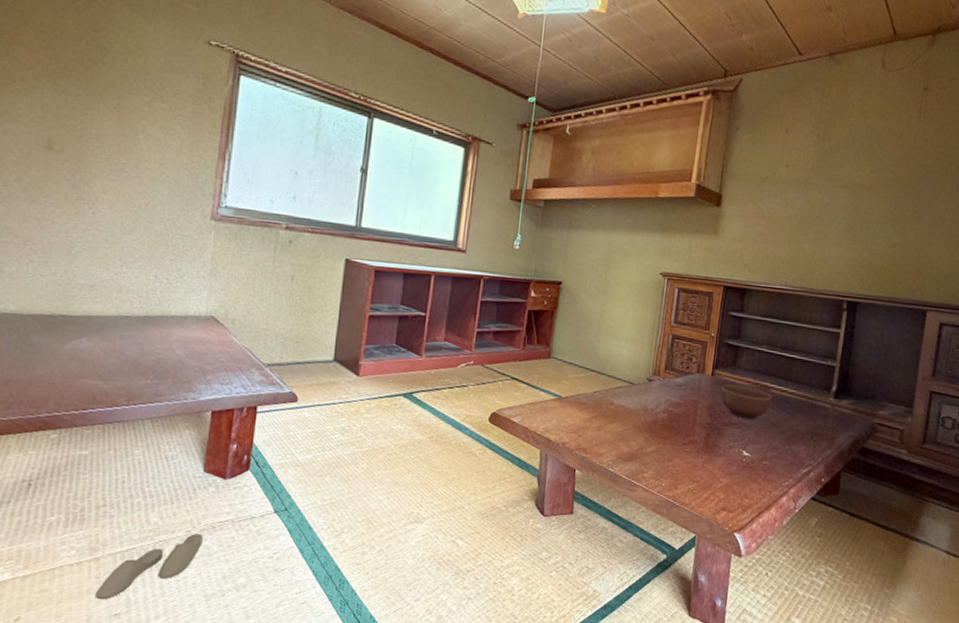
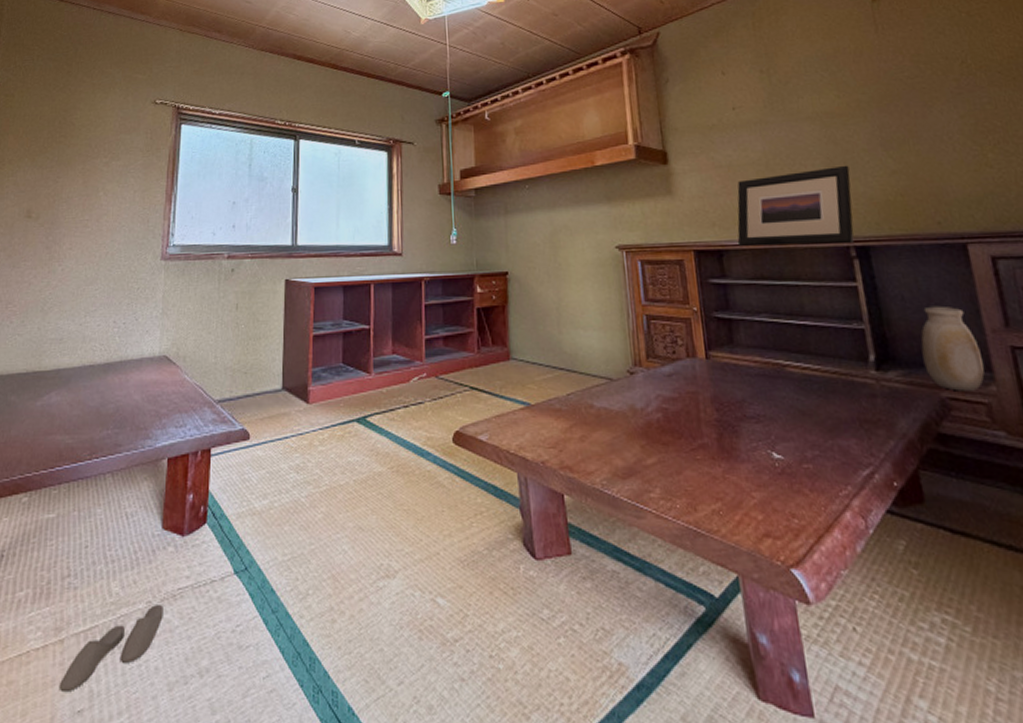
bowl: present [720,383,772,419] -> none [720,366,793,409]
picture frame: none [759,231,862,299] -> present [737,165,854,247]
vase: none [868,354,910,420] -> present [920,305,985,391]

